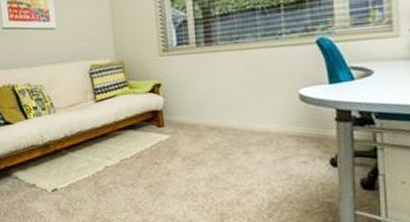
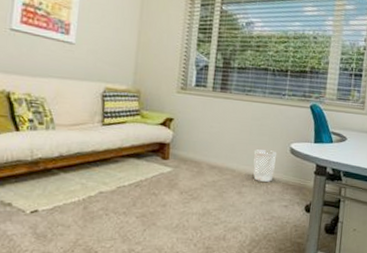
wastebasket: none [255,101,284,138] -> present [253,149,277,182]

